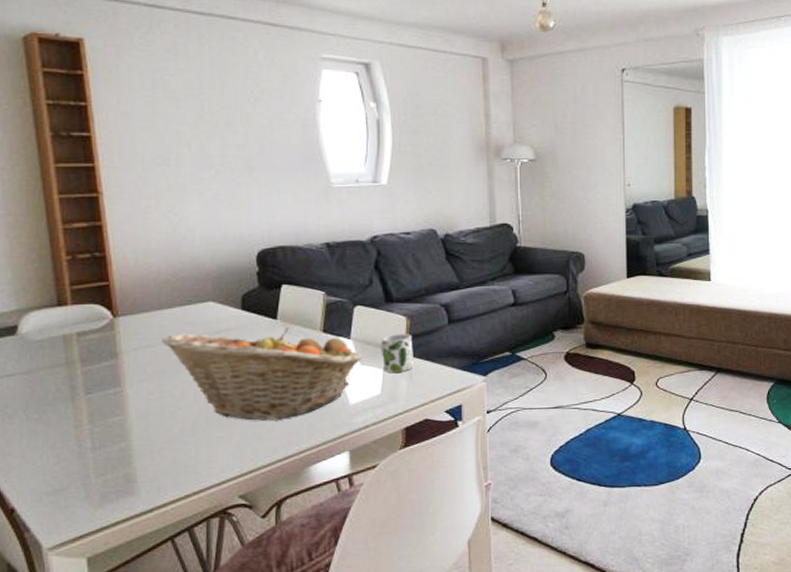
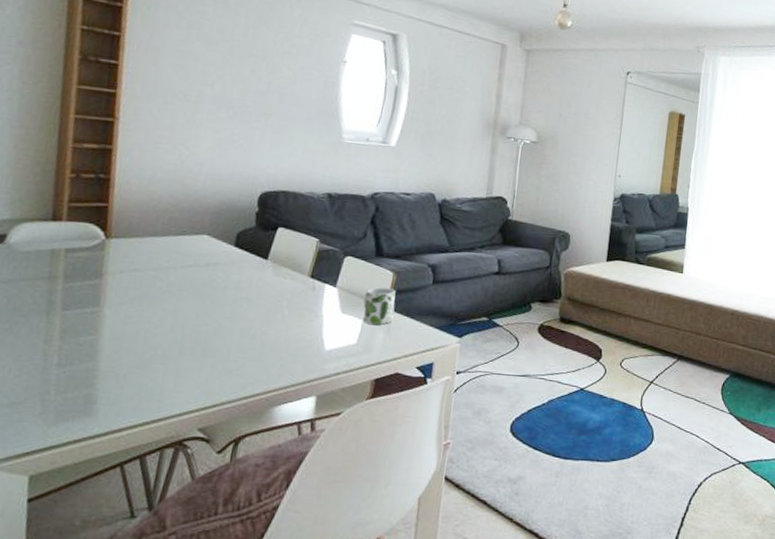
fruit basket: present [162,327,362,420] -> none [149,262,344,357]

